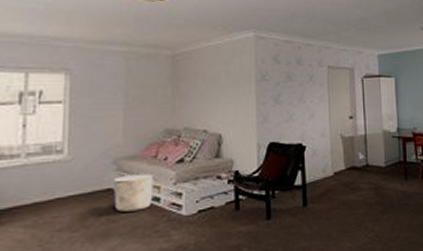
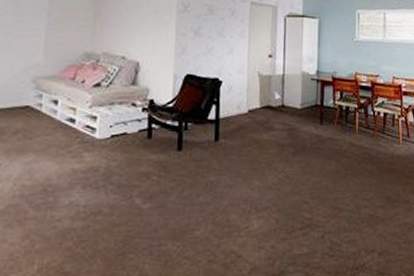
planter: present [114,173,154,212] -> none [31,94,71,130]

